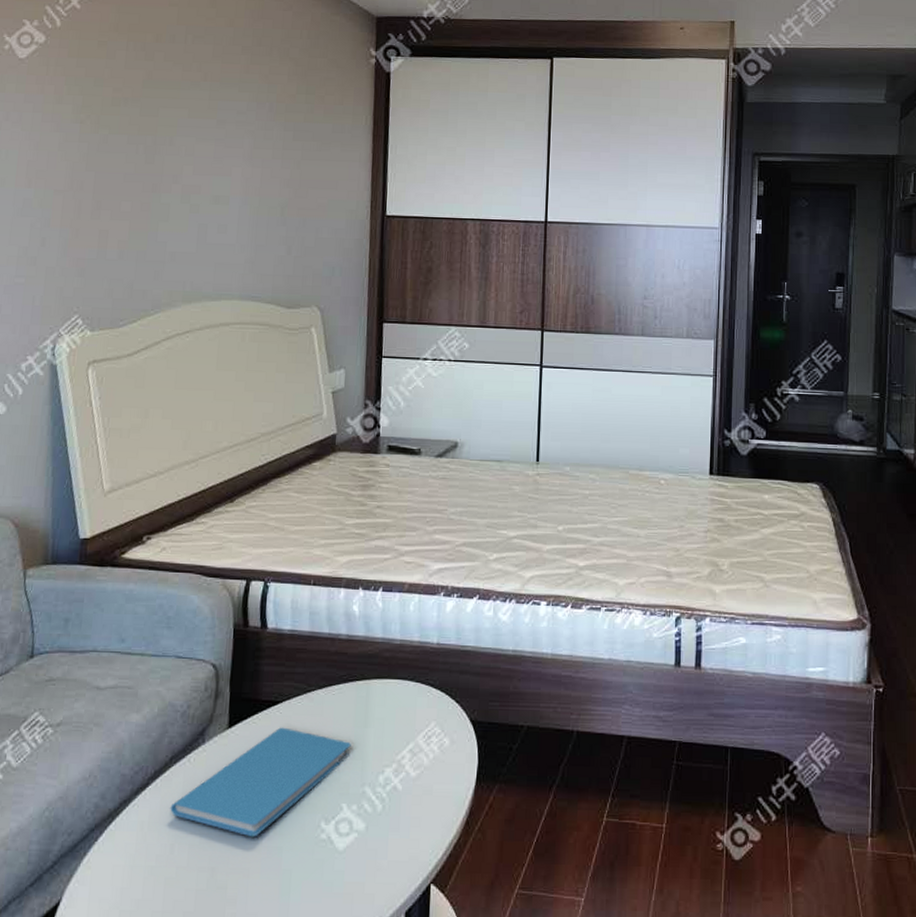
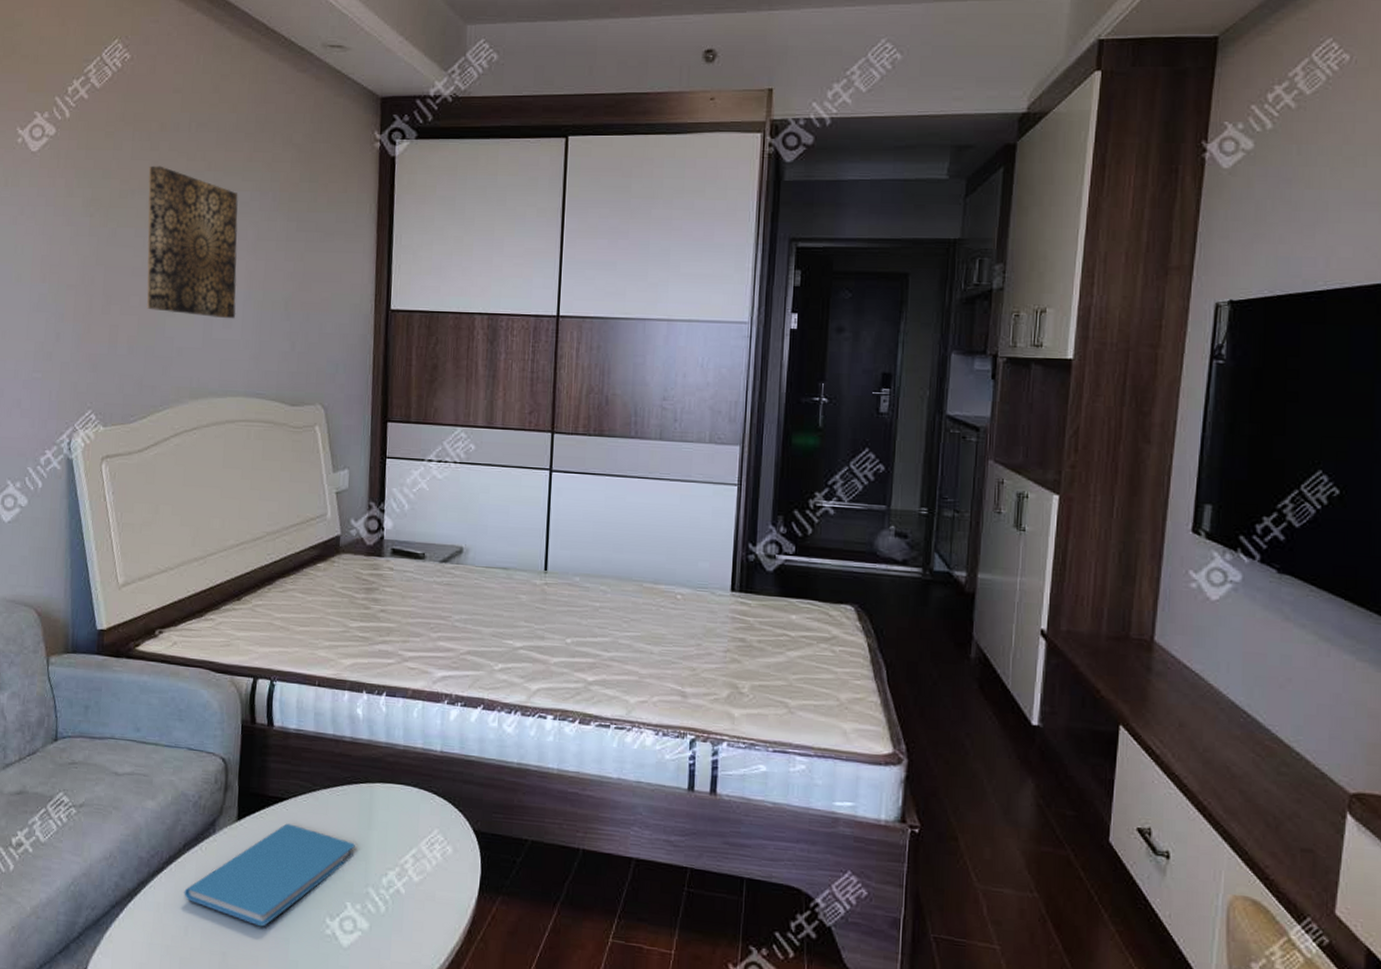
wall art: none [139,75,235,224] -> present [147,165,238,319]

